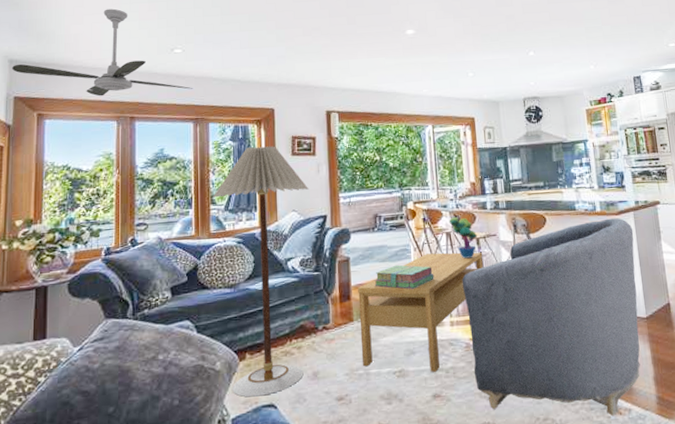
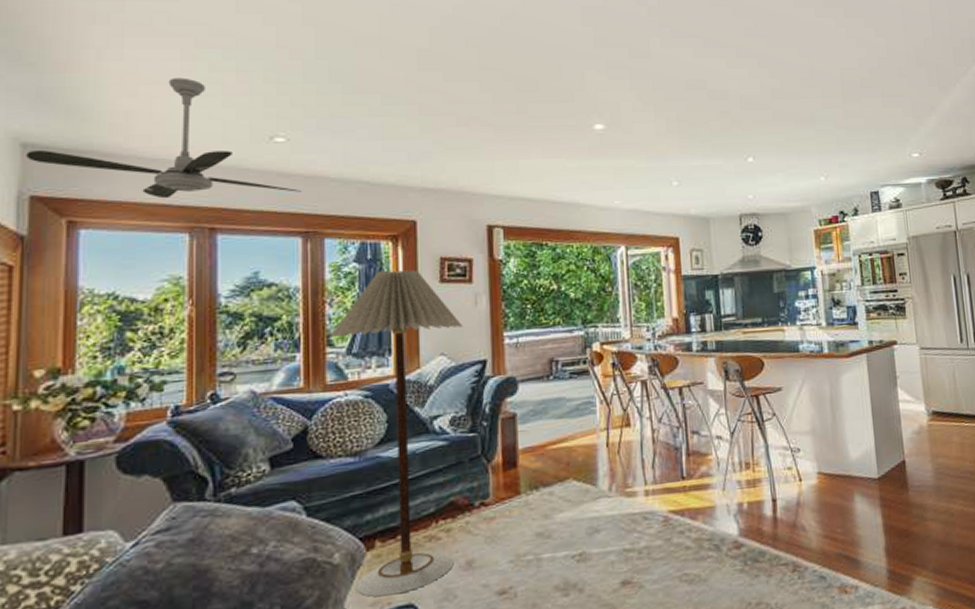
coffee table: present [358,252,483,372] -> none [527,404,687,554]
stack of books: present [374,264,434,289] -> none [548,421,626,452]
potted plant: present [449,217,478,259] -> none [645,361,681,413]
armchair: present [462,218,641,417] -> none [660,361,870,596]

